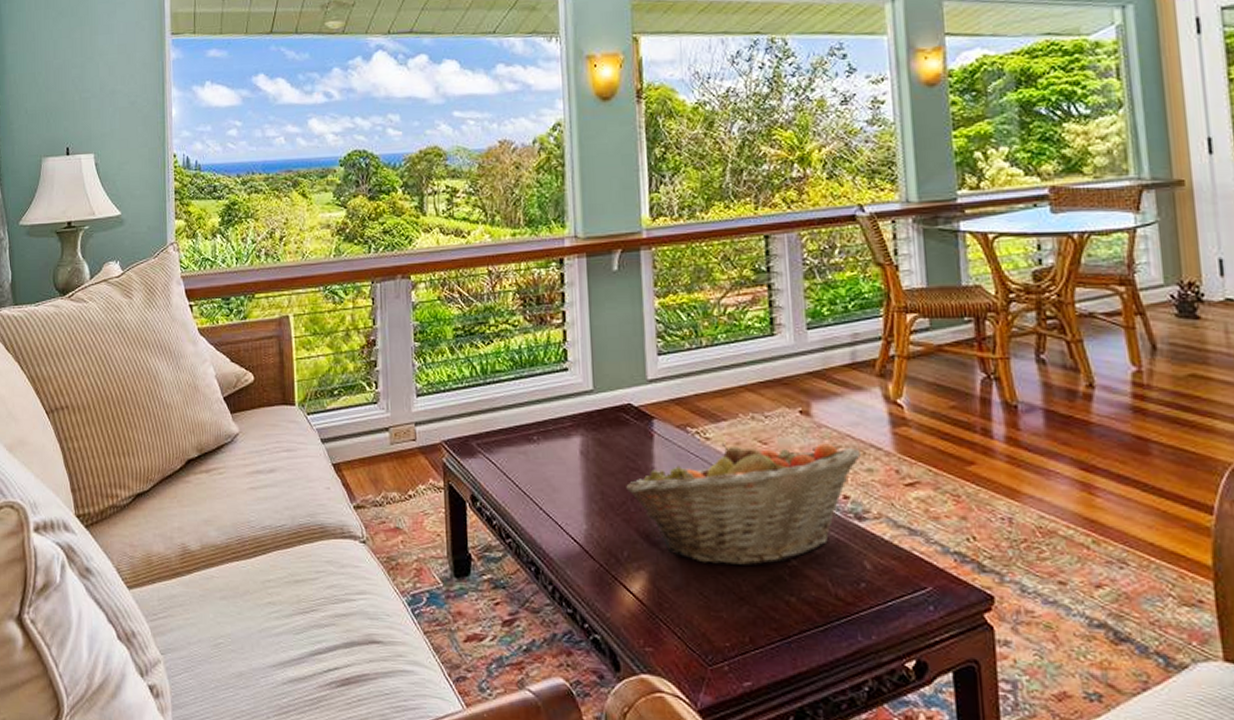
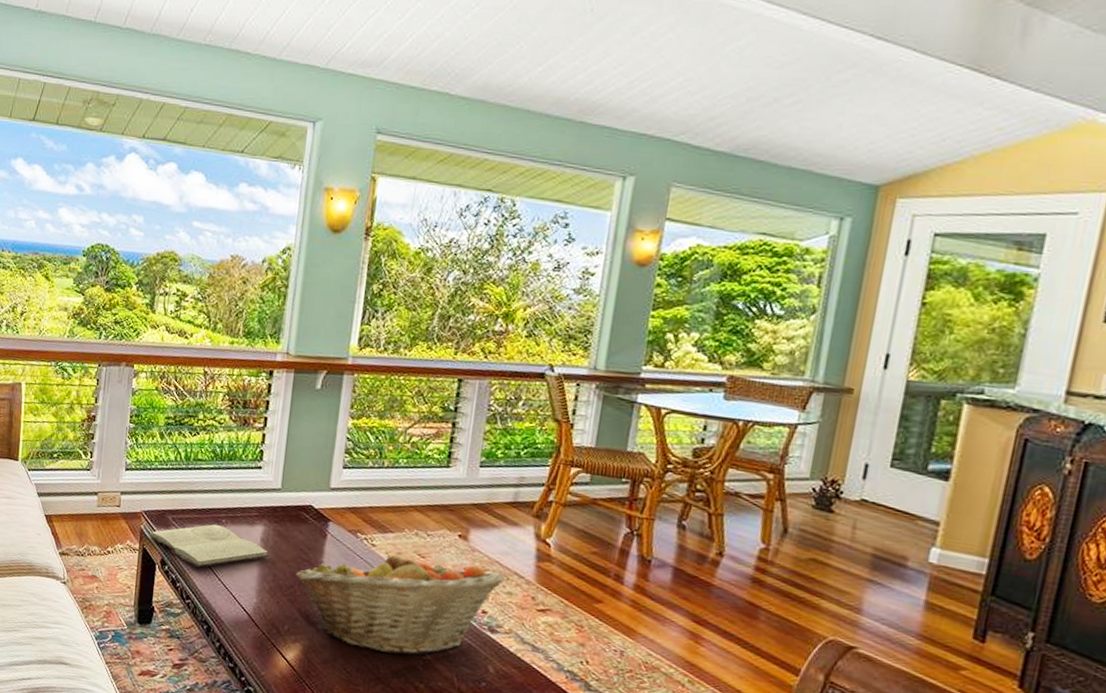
book: none [453,443,593,497] -> present [148,524,270,567]

